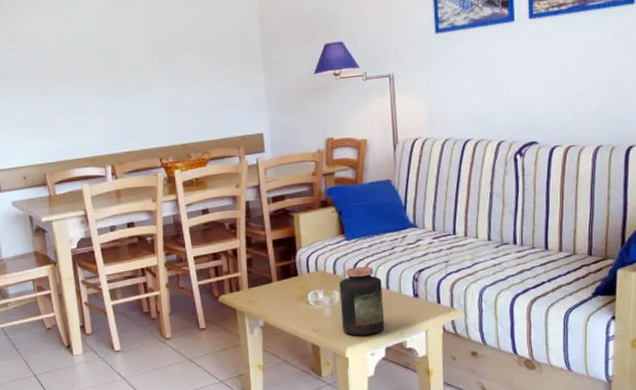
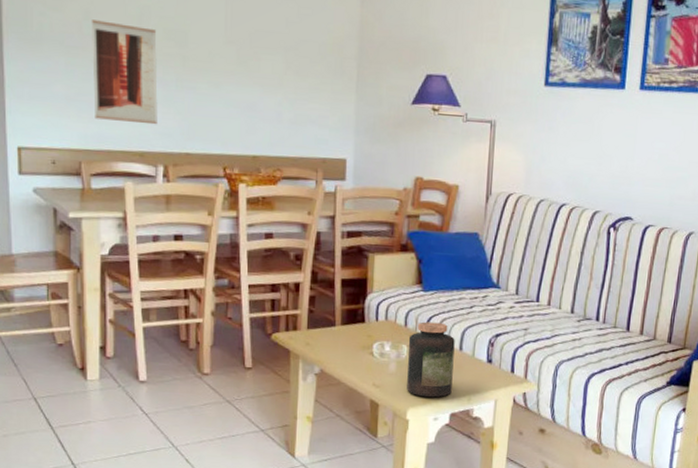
wall art: none [39,51,102,136] -> present [92,20,158,125]

